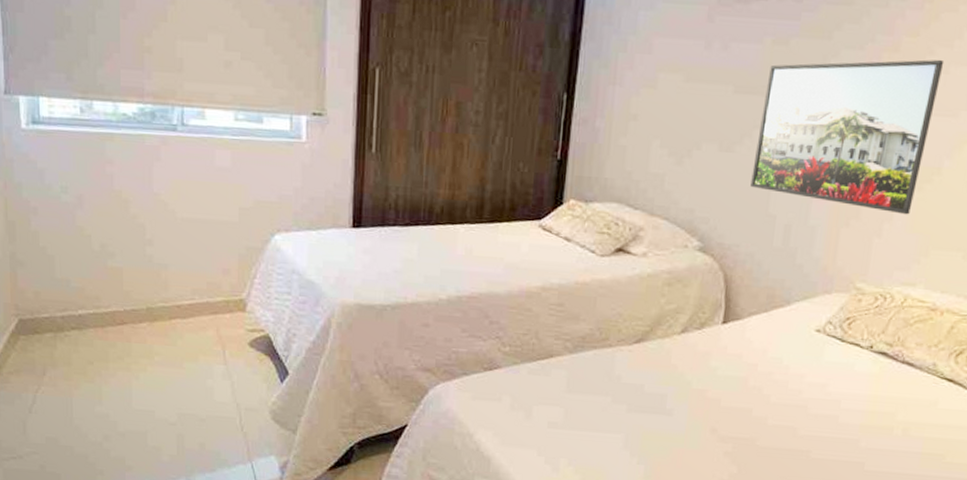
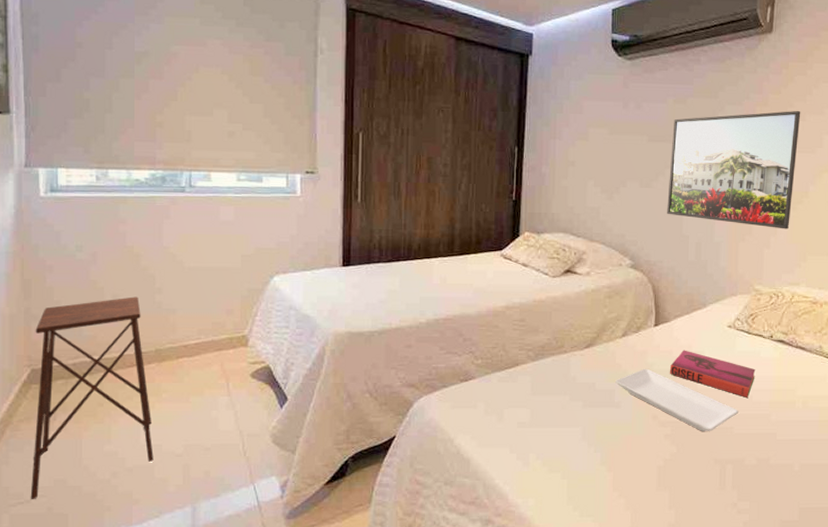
side table: none [21,247,146,456] -> present [30,296,154,500]
tray: none [668,372,819,453] -> present [615,368,738,431]
hardback book: none [737,354,846,418] -> present [670,350,756,398]

